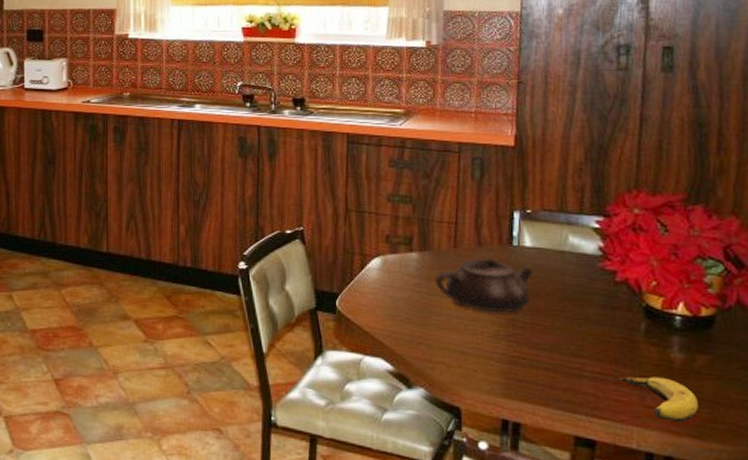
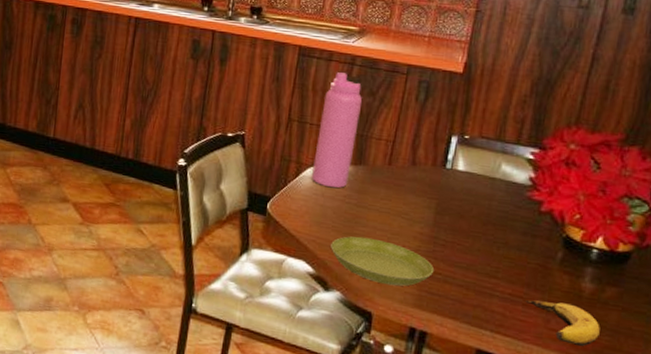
water bottle: none [377,157,419,278] -> present [312,72,363,188]
saucer: none [407,326,518,376] -> present [331,236,435,287]
teapot: present [435,258,533,312] -> none [365,177,462,231]

